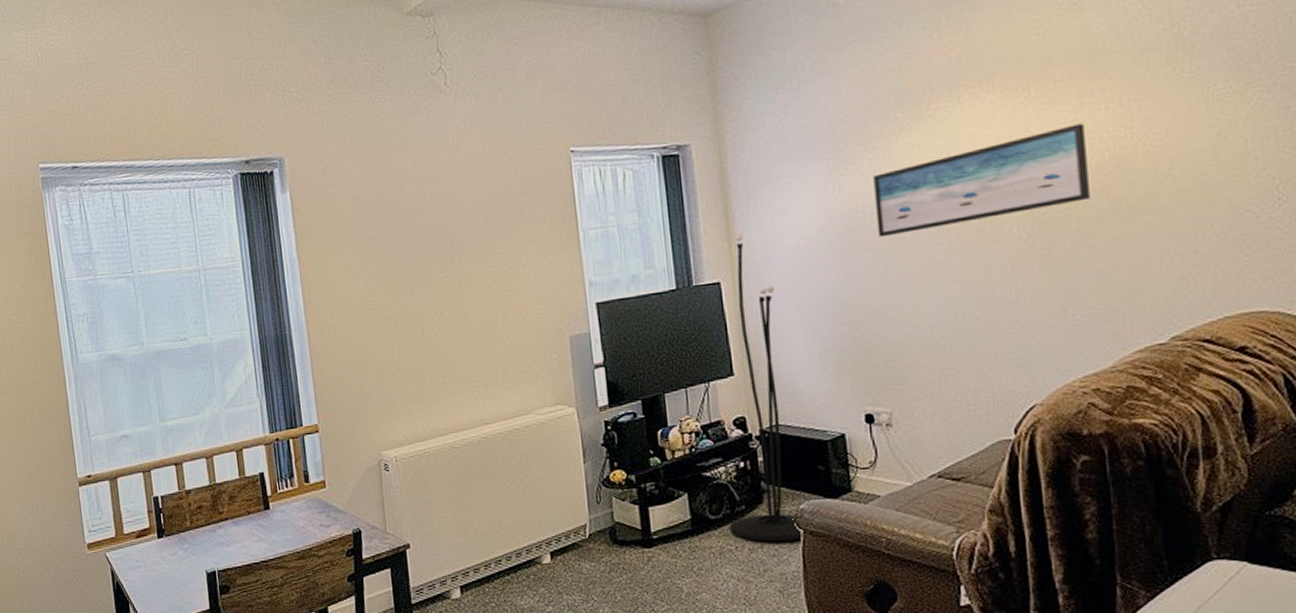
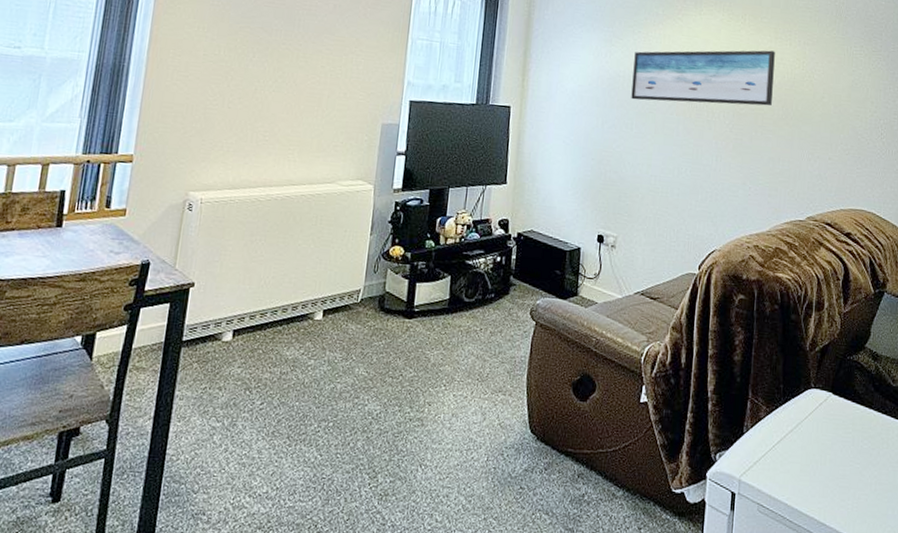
floor lamp: present [729,233,801,542] -> none [478,71,550,330]

